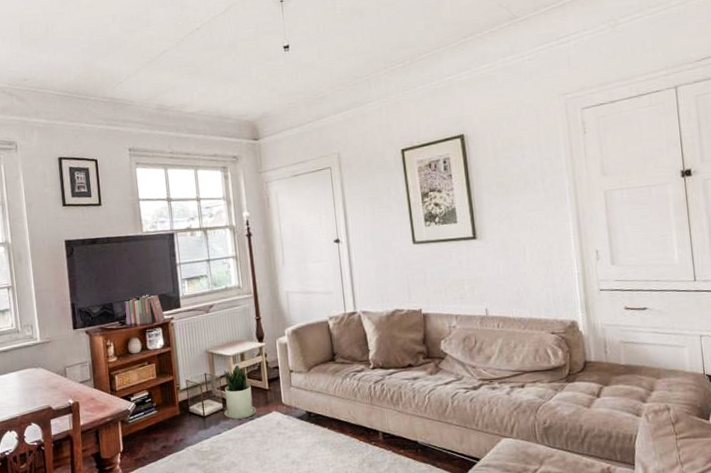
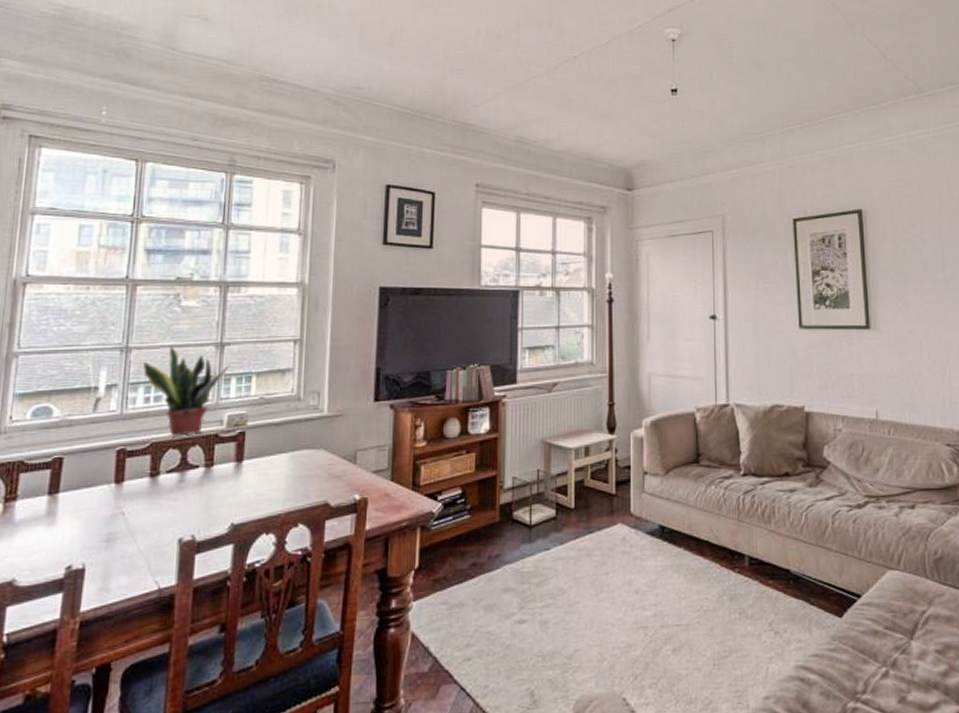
planter: present [223,364,257,420] -> none [557,460,598,532]

